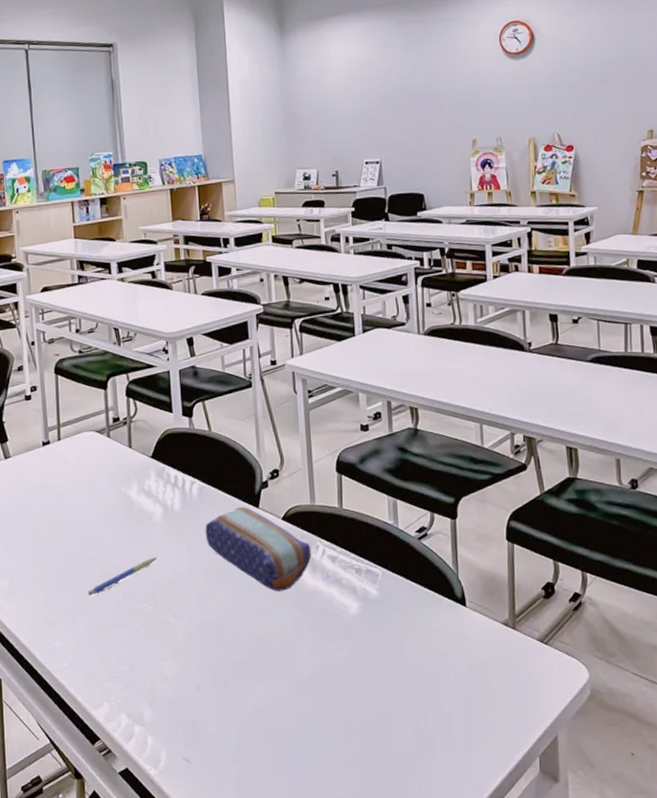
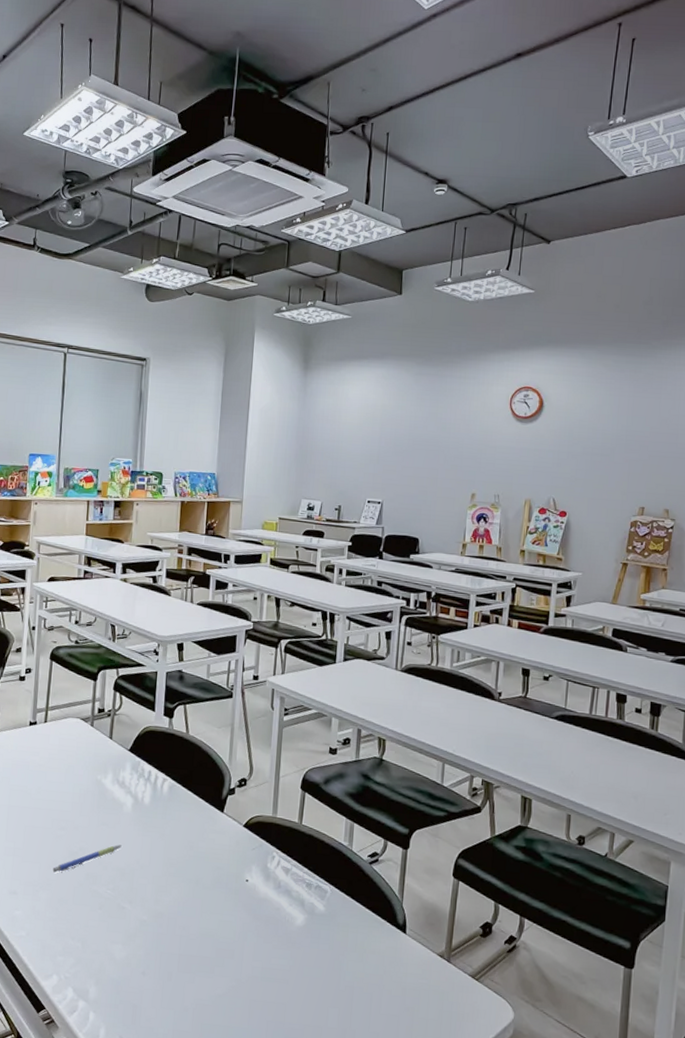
pencil case: present [205,507,312,591] -> none [170,809,267,894]

